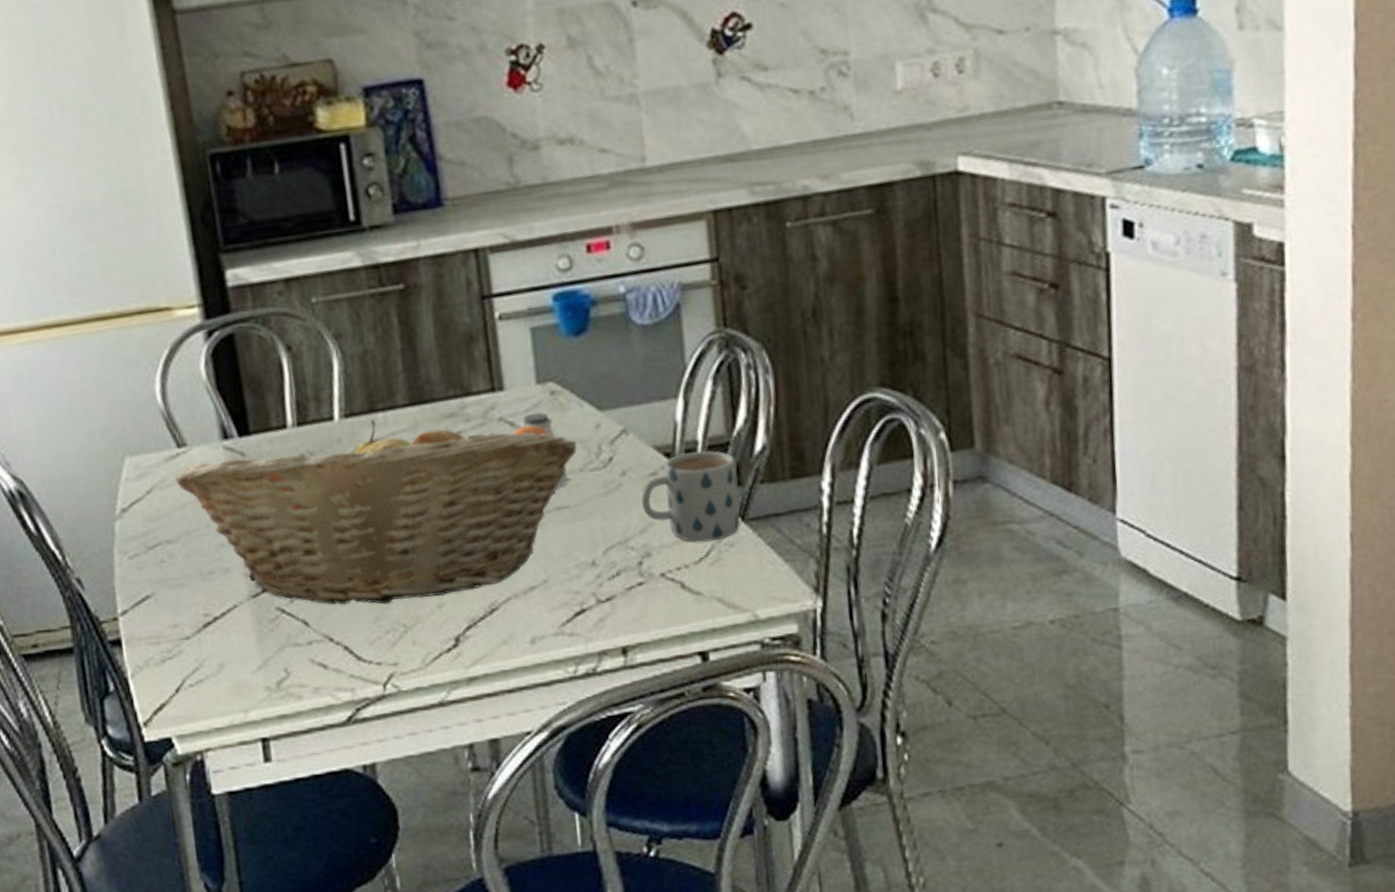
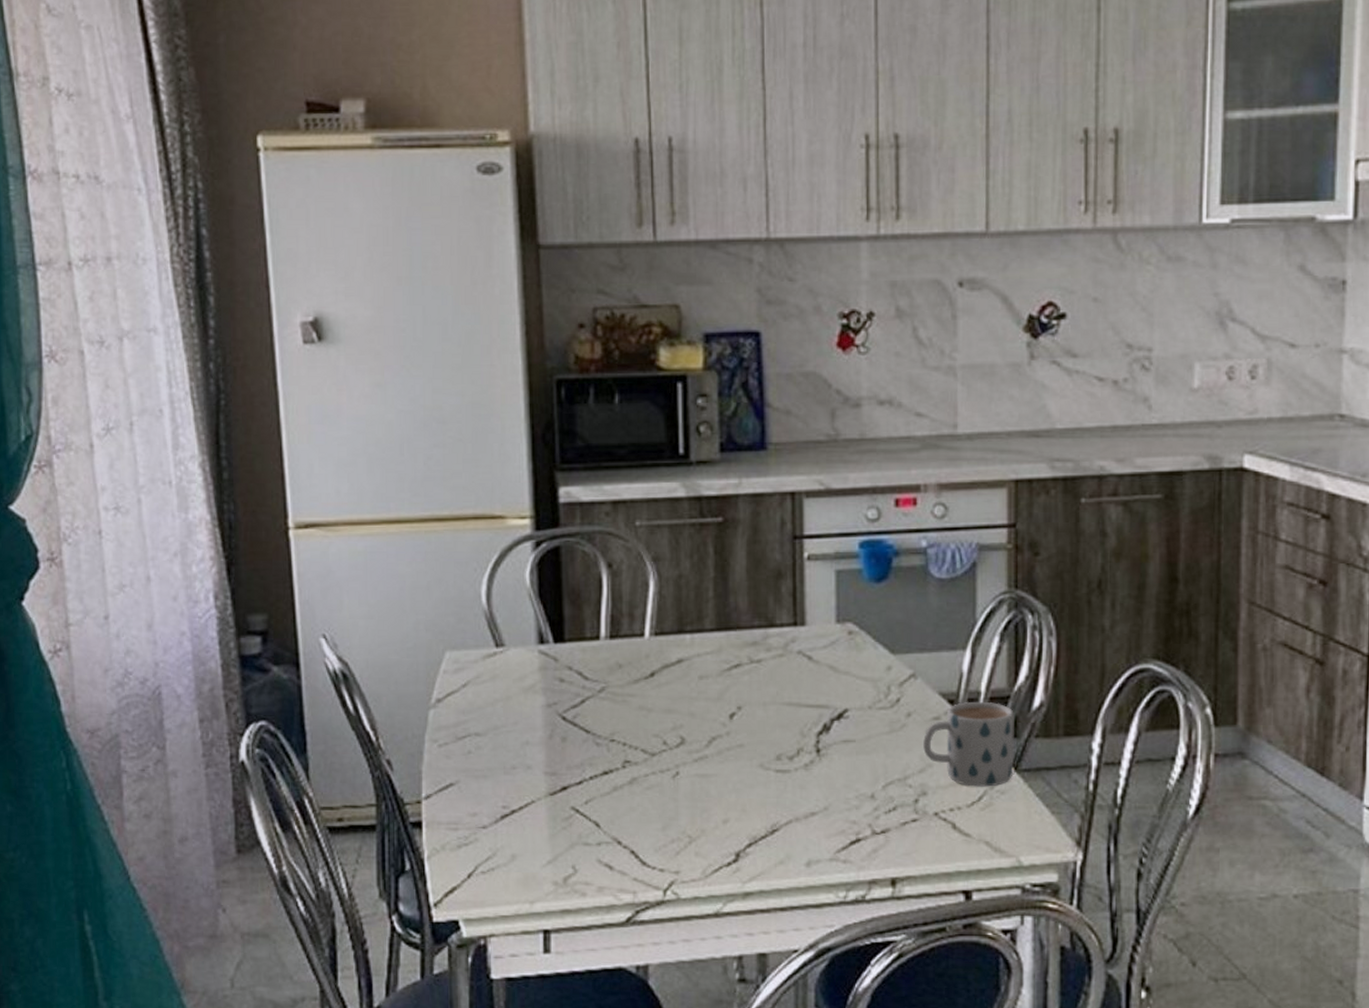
fruit basket: present [174,419,578,605] -> none [490,639,868,814]
saltshaker: present [520,413,569,490] -> none [817,650,857,723]

